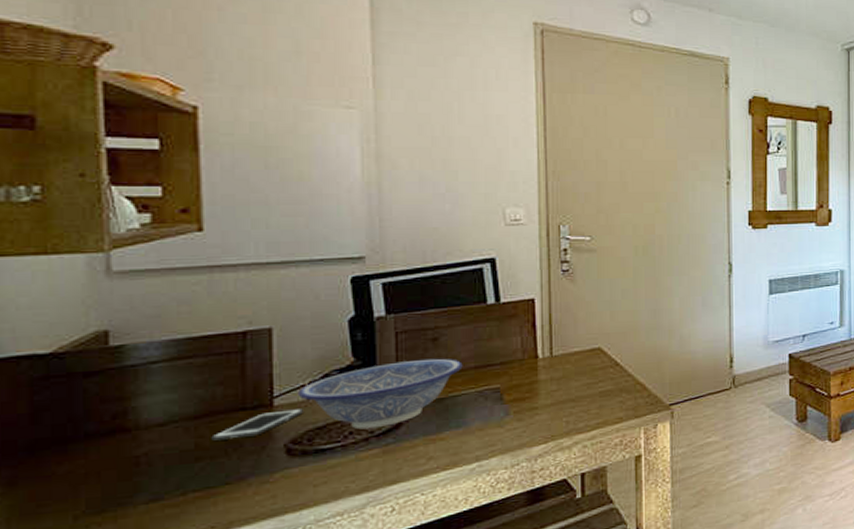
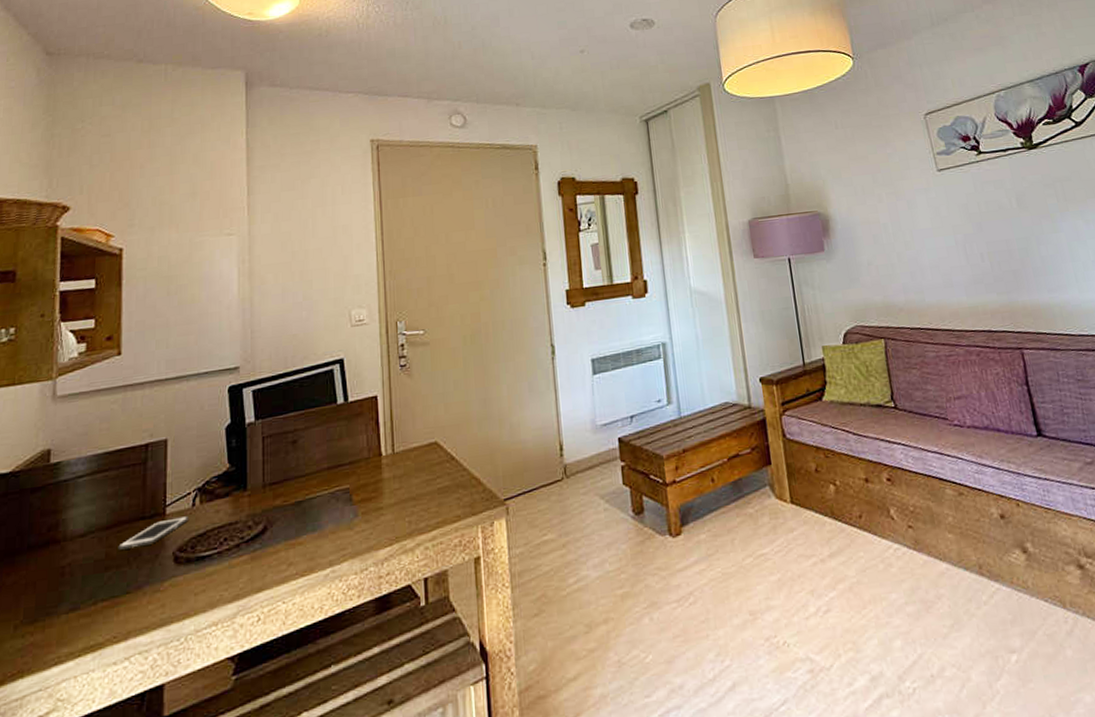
decorative bowl: present [297,358,463,430] -> none [184,460,318,536]

